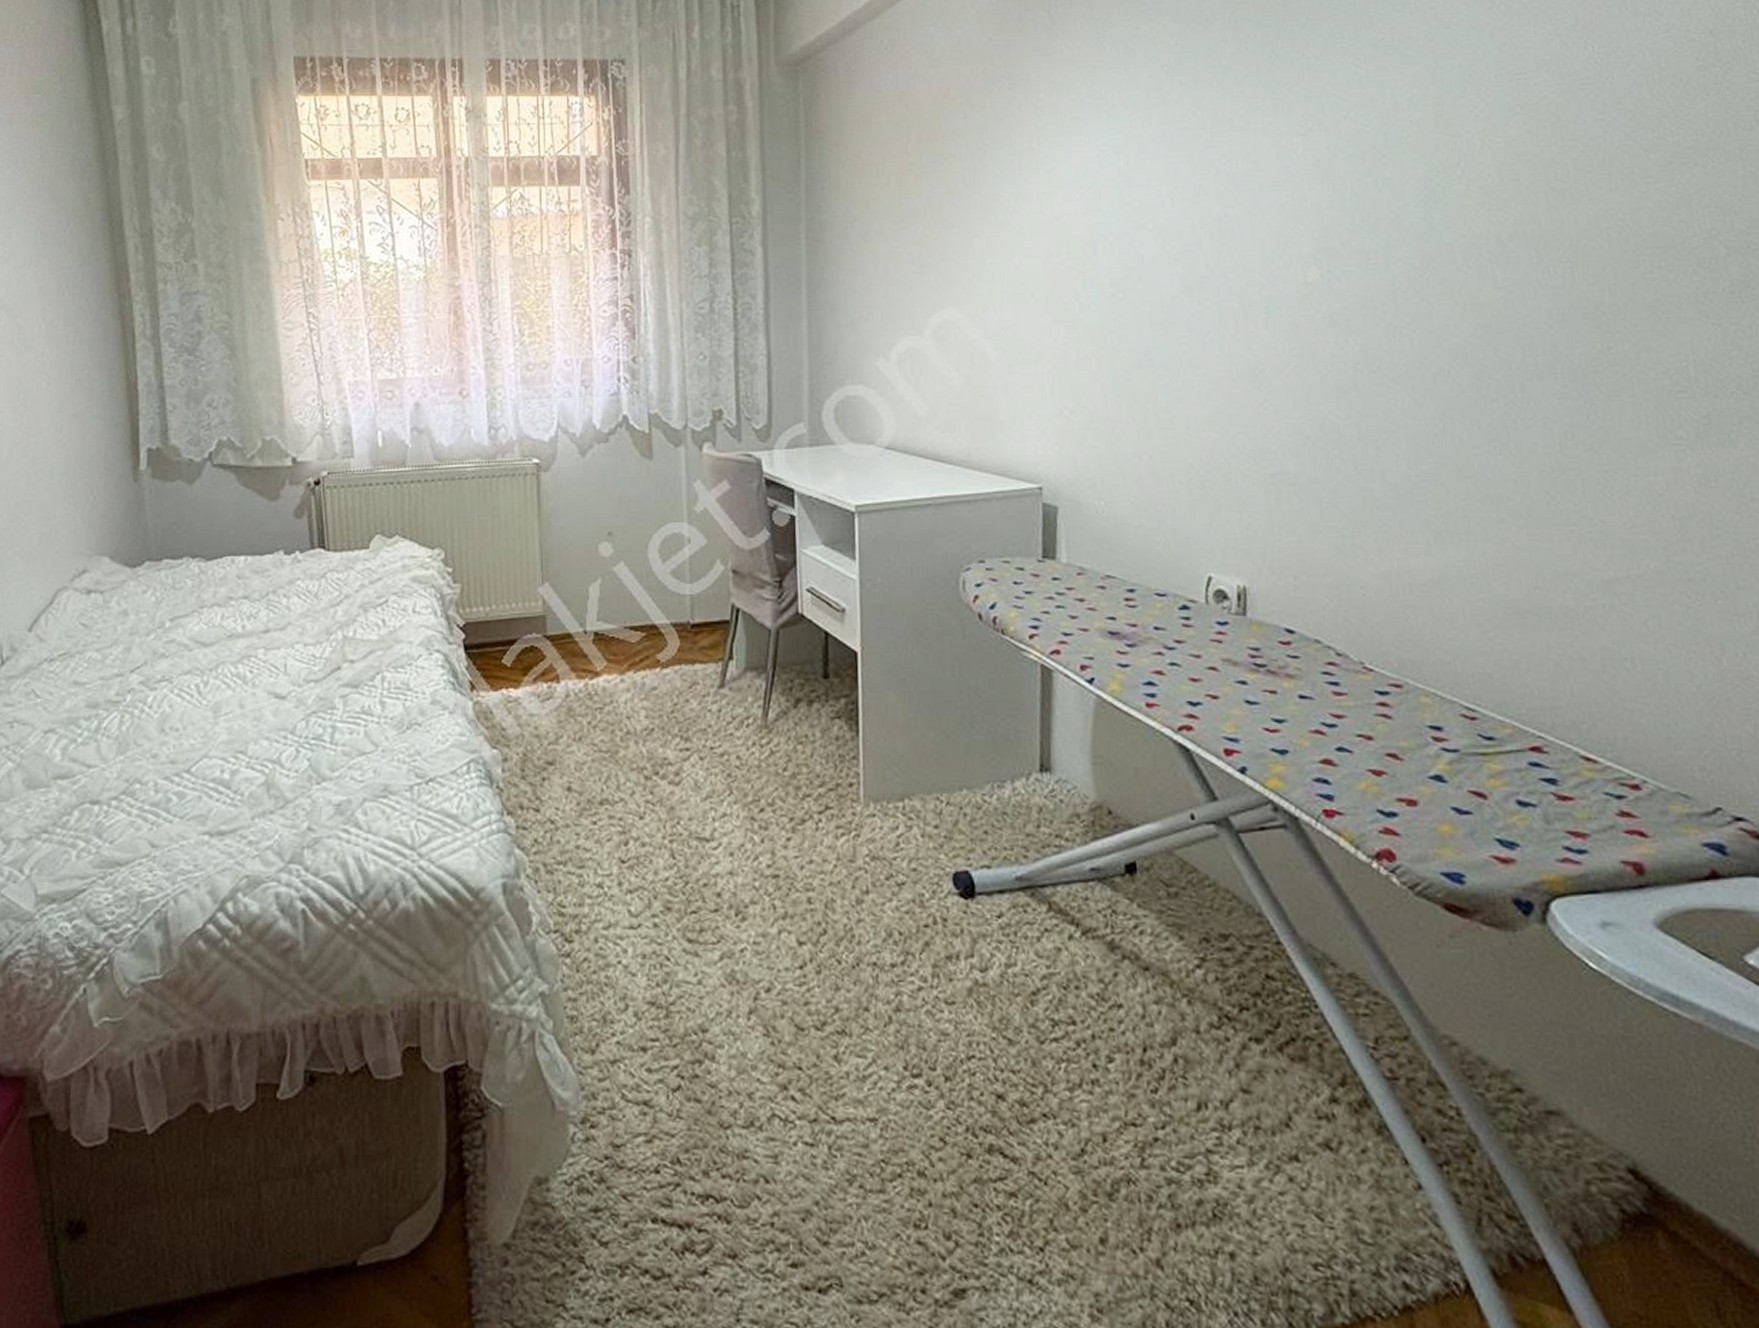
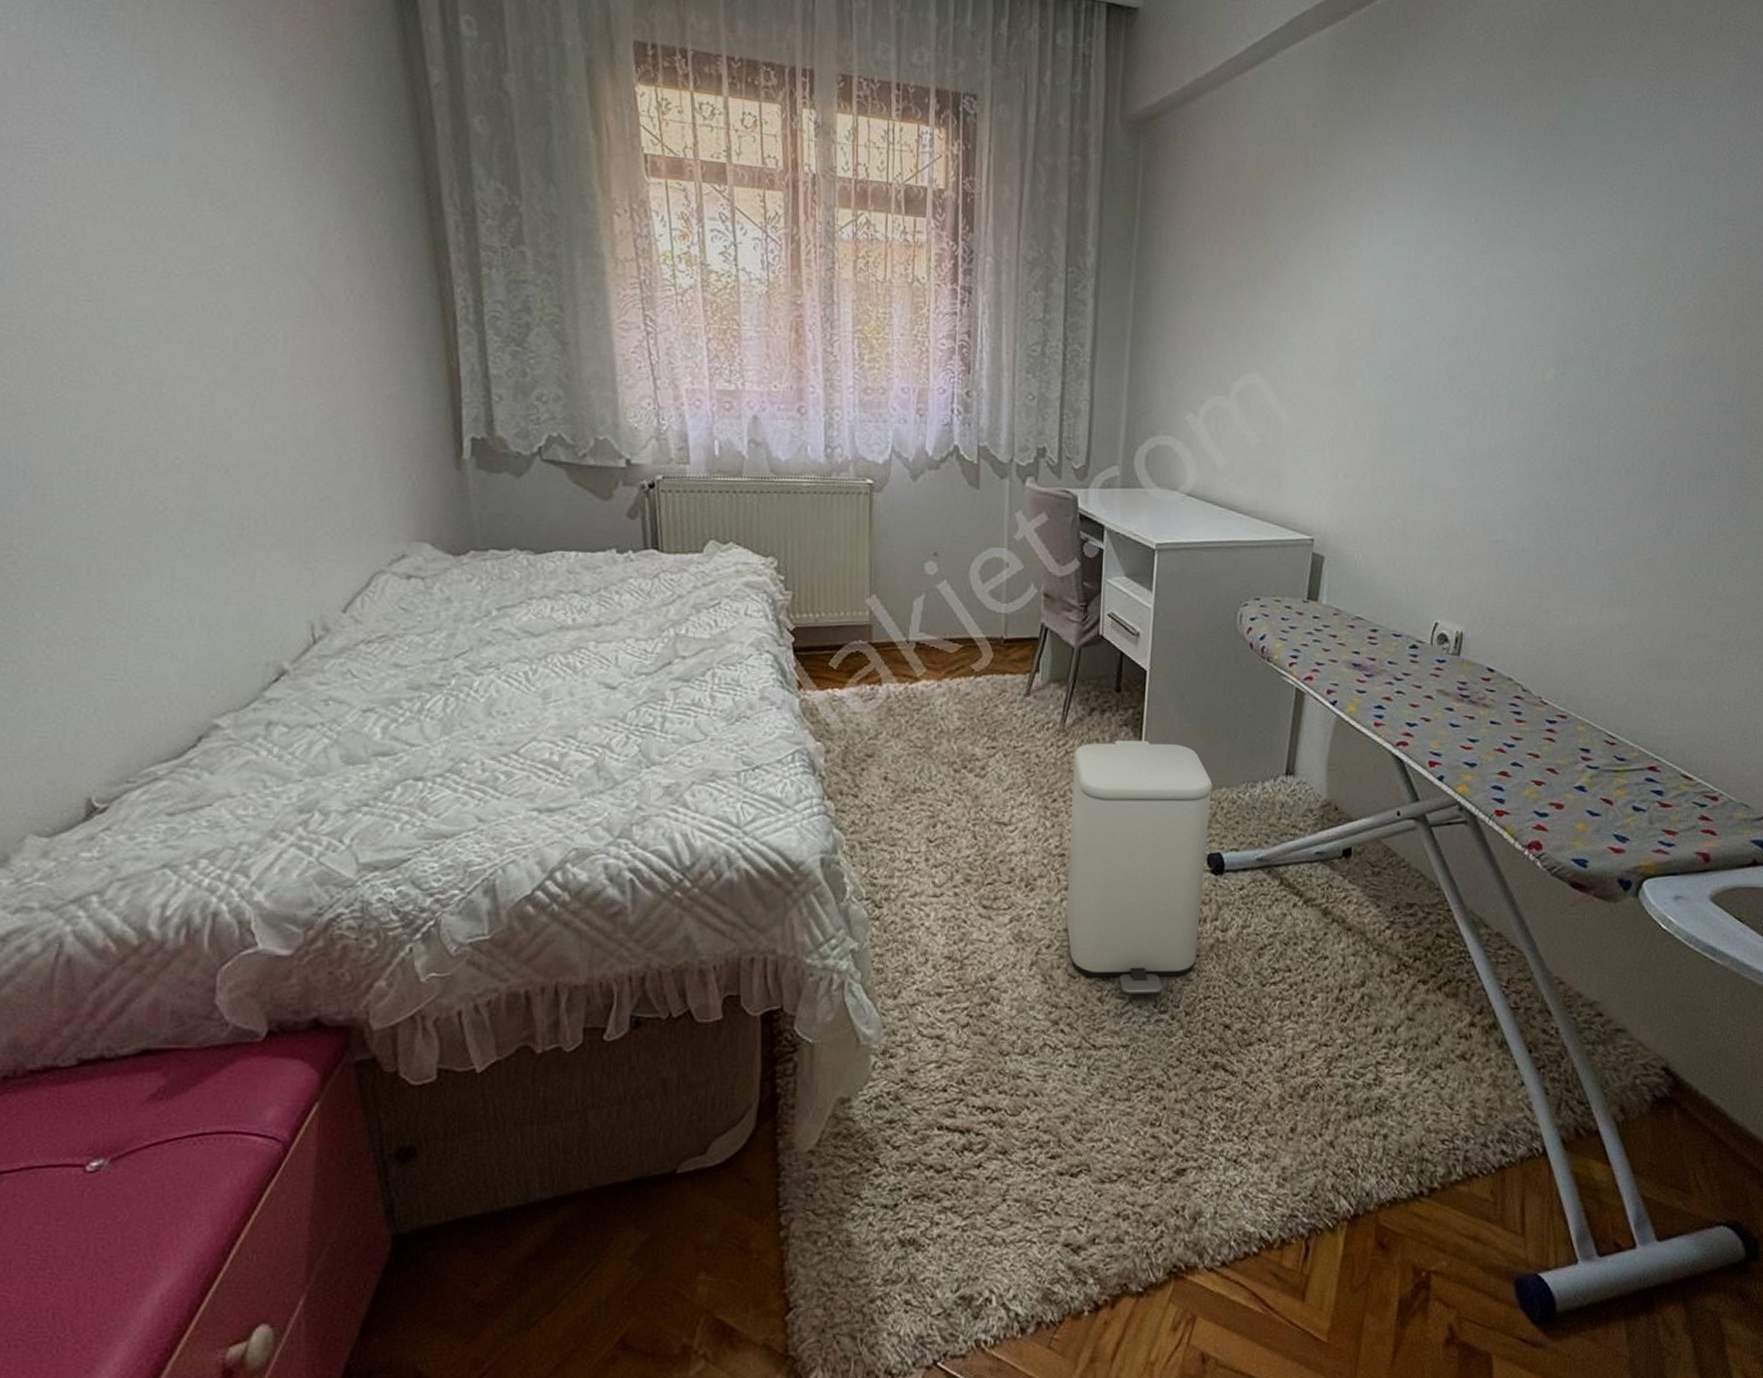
pedal bin: none [780,734,952,1052] -> present [1066,740,1213,994]

